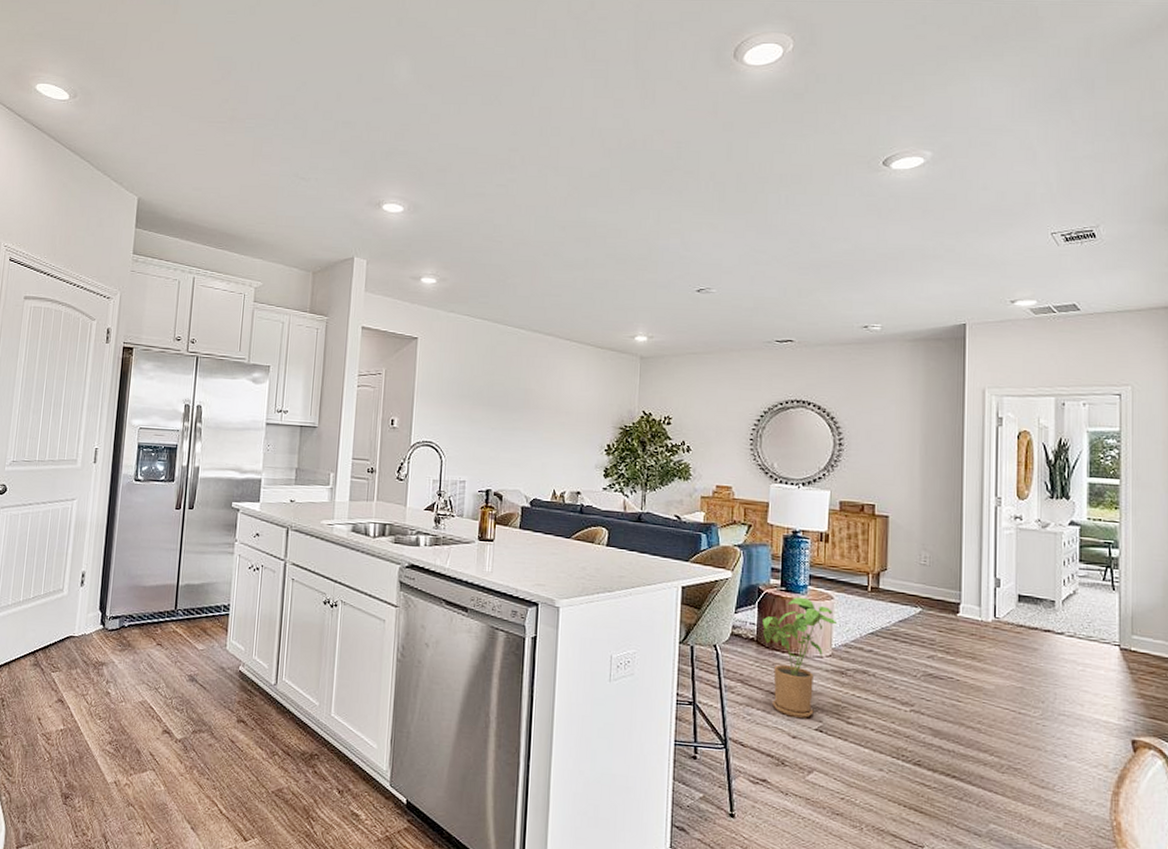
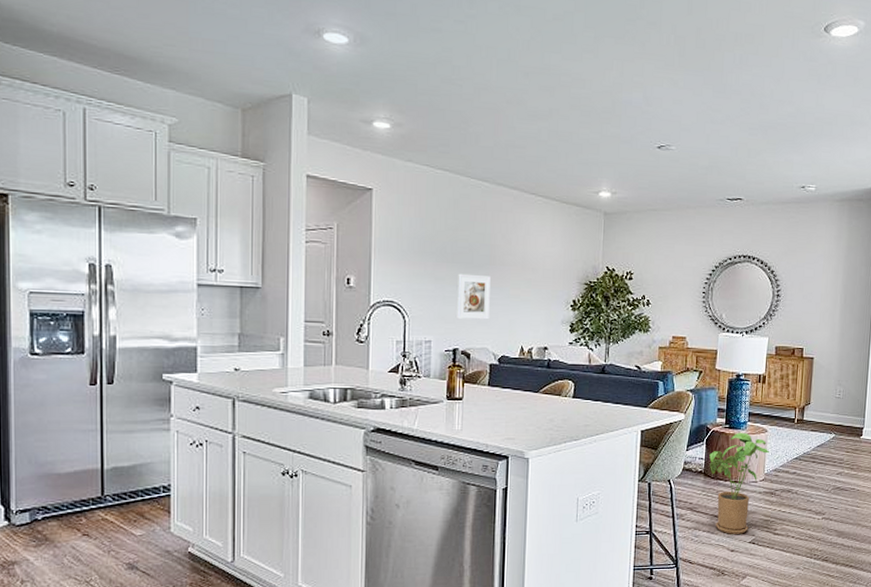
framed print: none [491,416,524,462] -> present [457,273,491,320]

